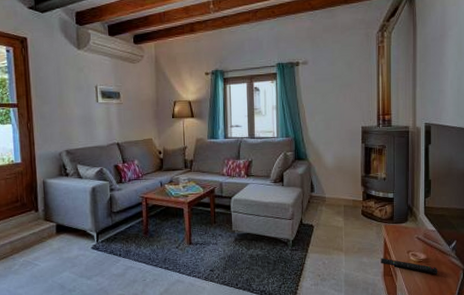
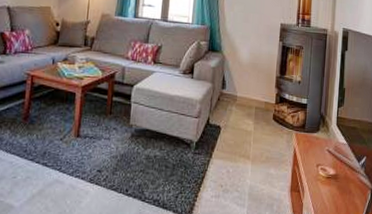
remote control: present [380,258,438,274] -> none [288,170,347,193]

